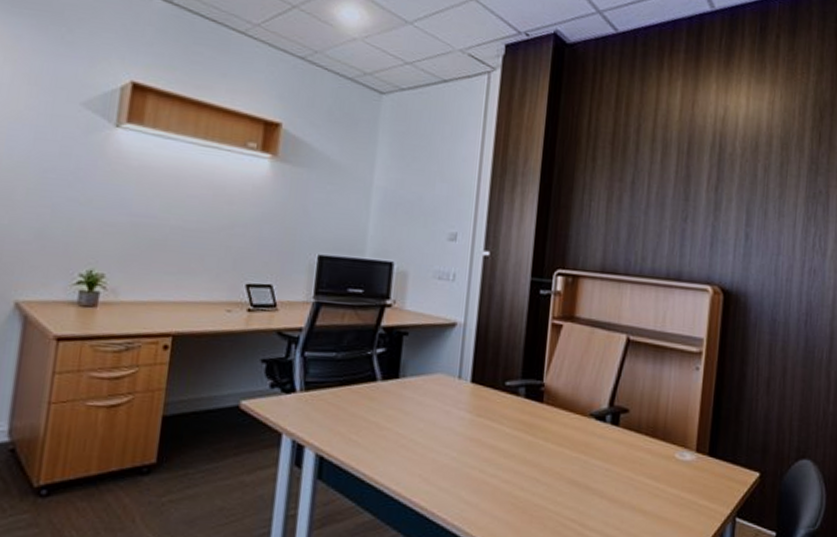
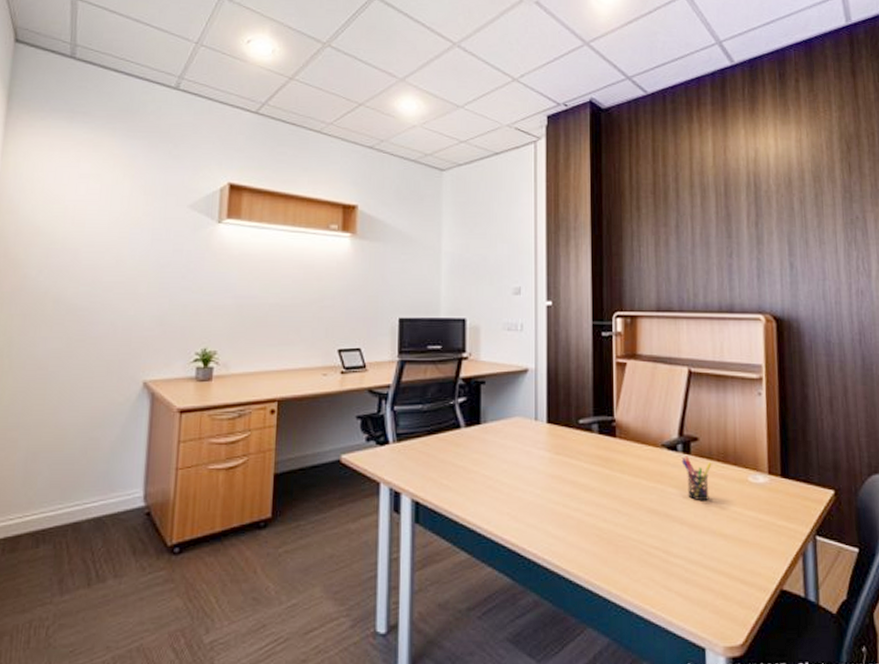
pen holder: none [608,427,640,476] -> present [681,456,712,502]

